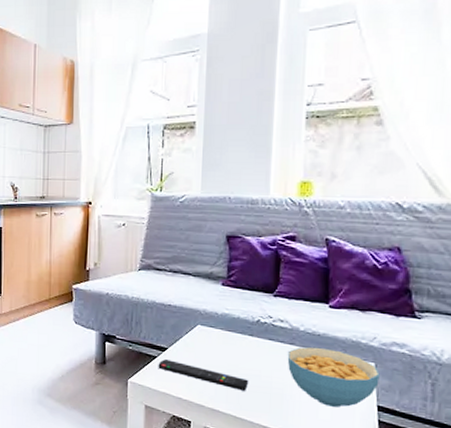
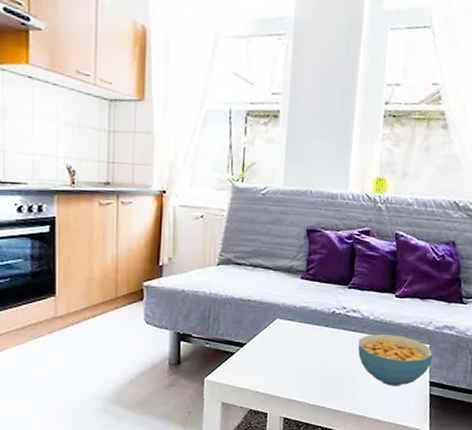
remote control: present [158,359,249,391] -> none [236,355,323,379]

